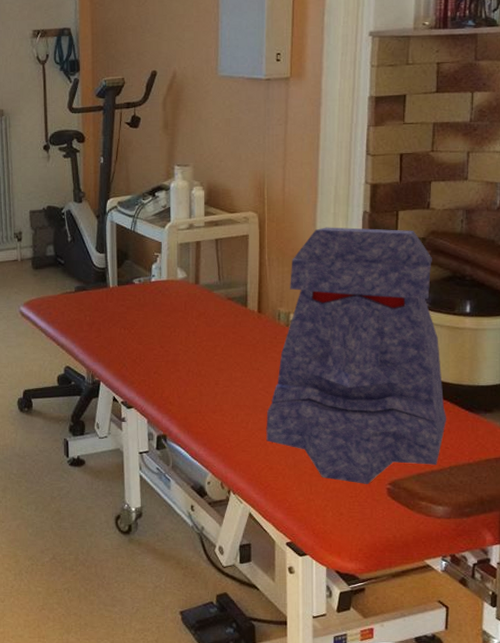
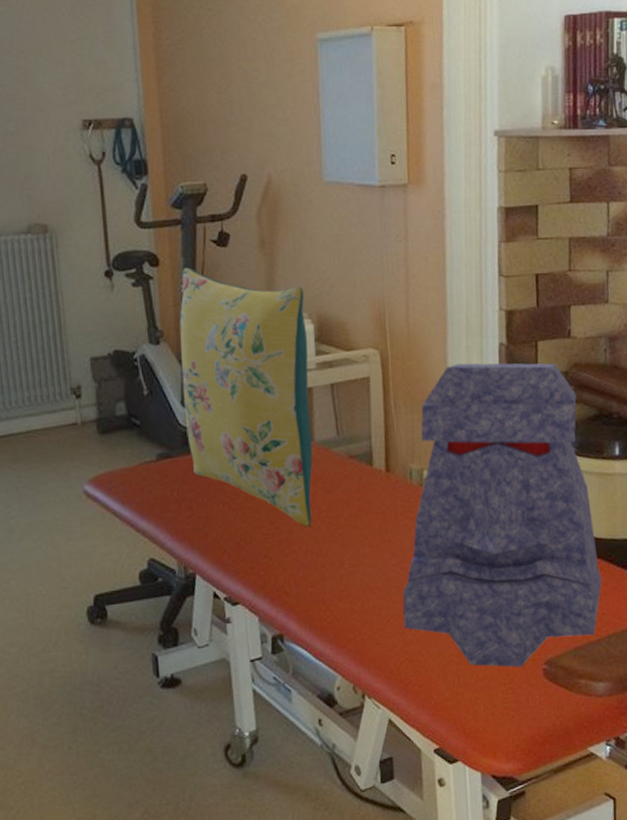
pillow: none [97,143,199,352] -> present [179,267,313,527]

